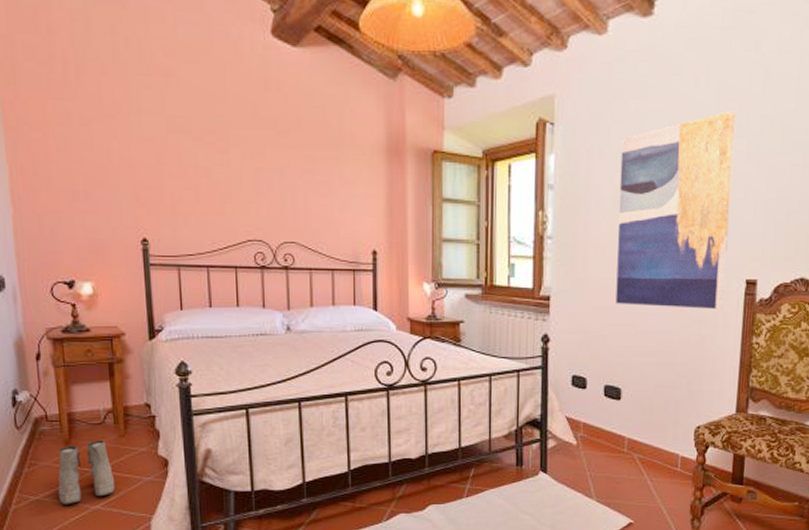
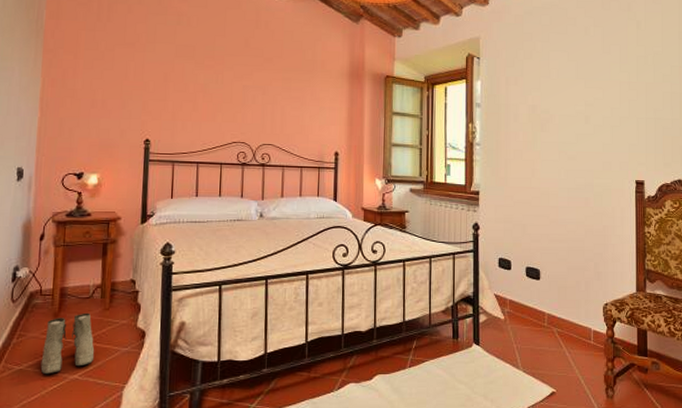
wall art: present [615,111,736,310] -> none [532,52,619,205]

